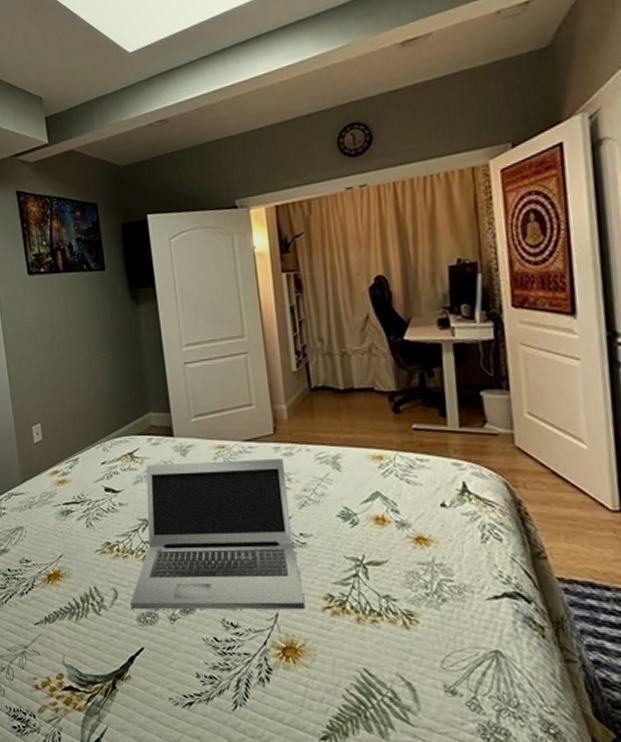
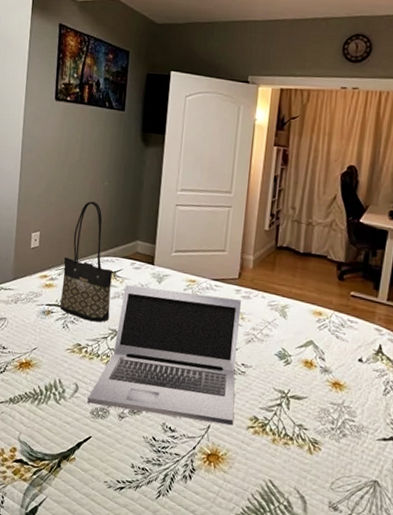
tote bag: none [72,378,136,514] -> present [60,201,113,323]

